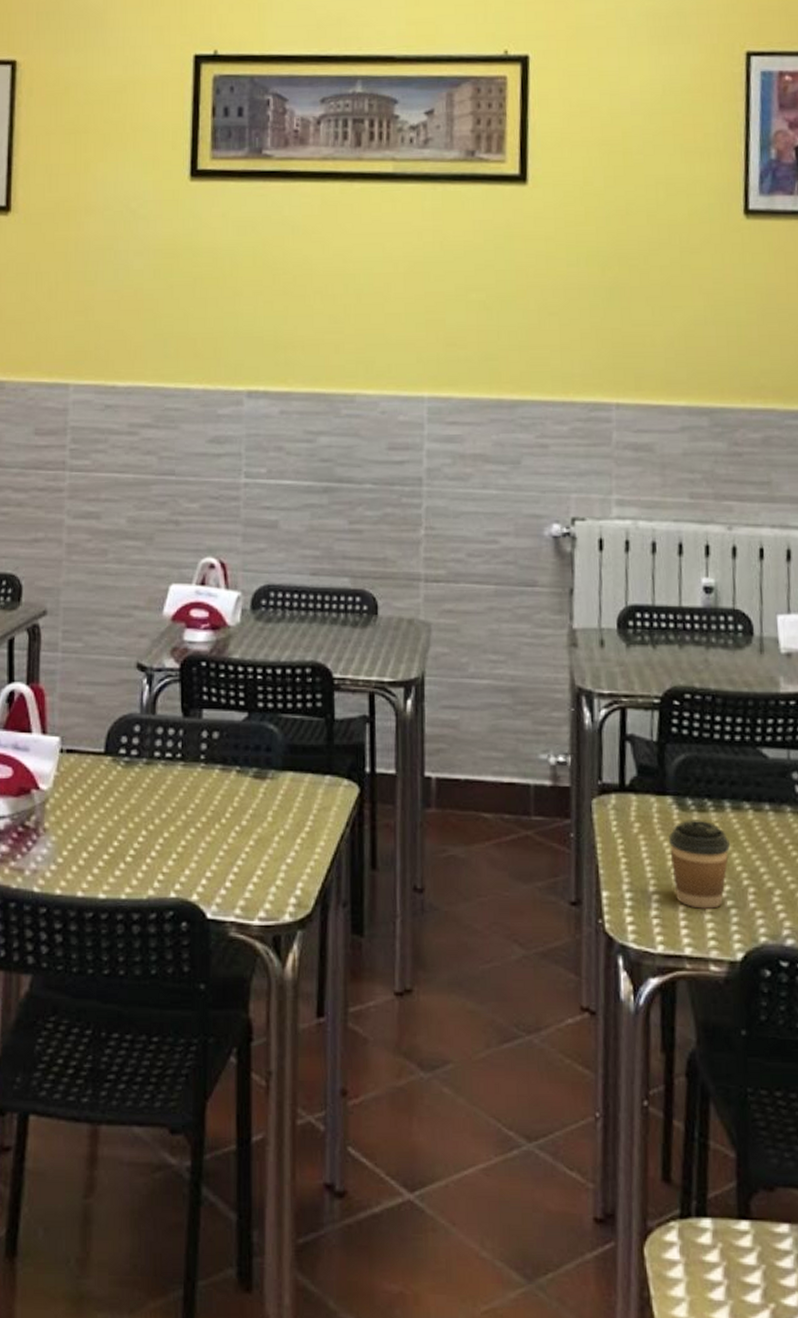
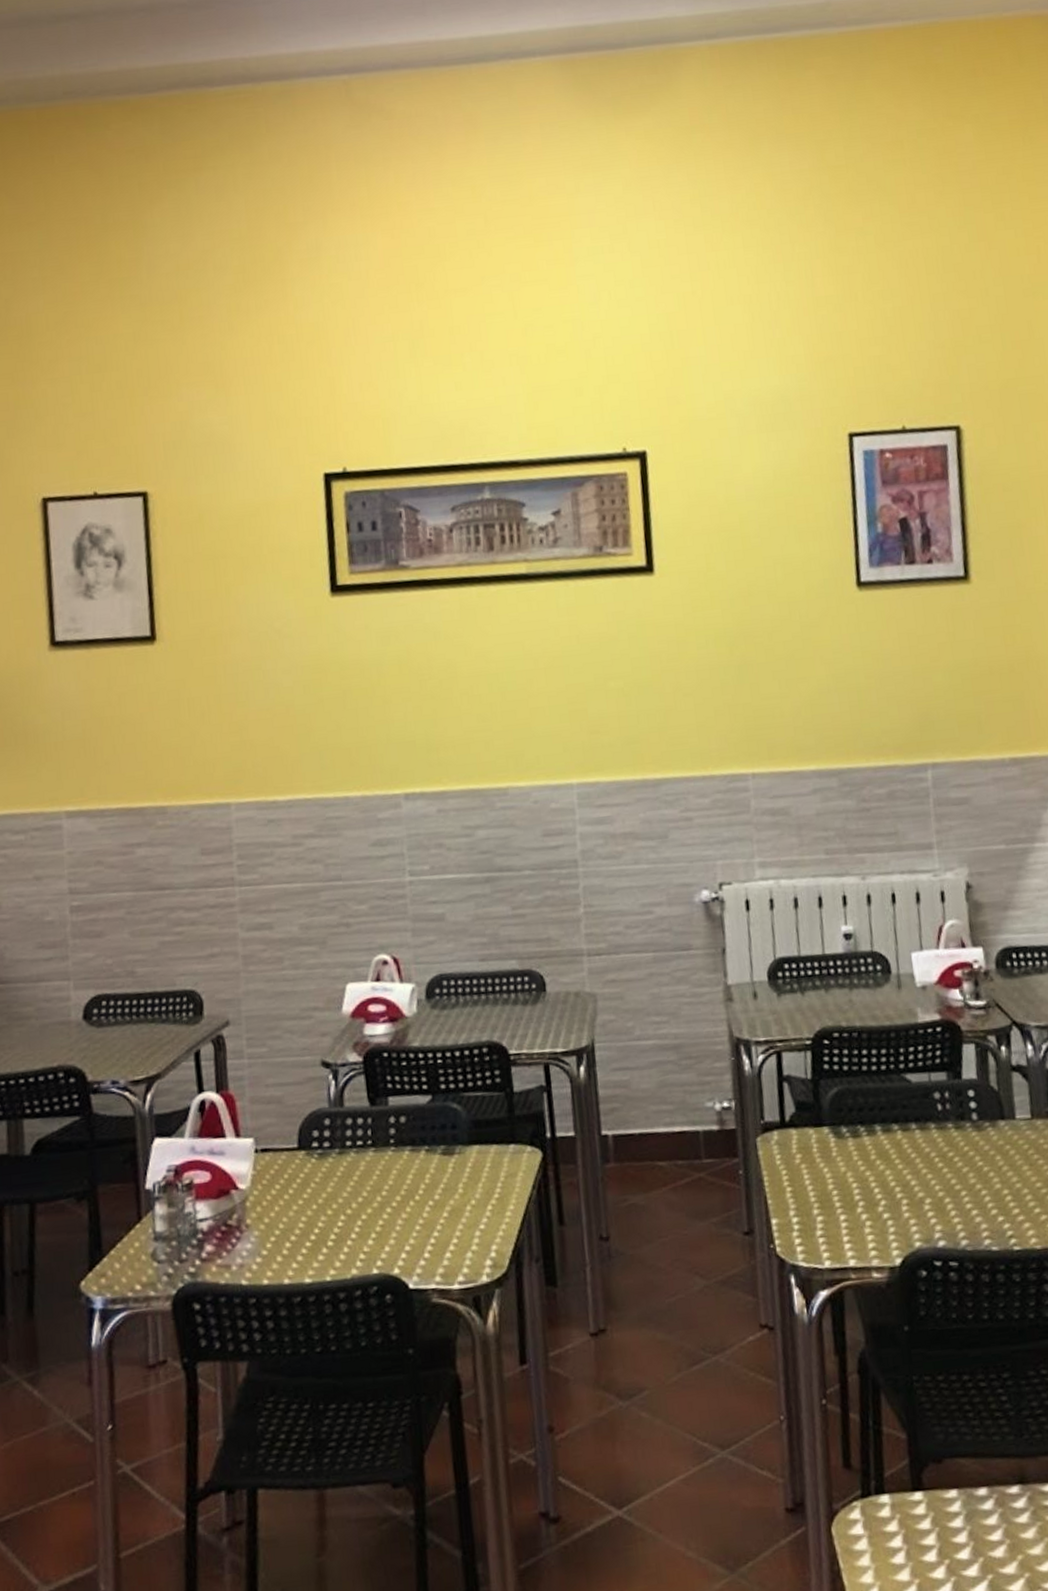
coffee cup: present [669,820,731,909] -> none [828,1144,884,1224]

